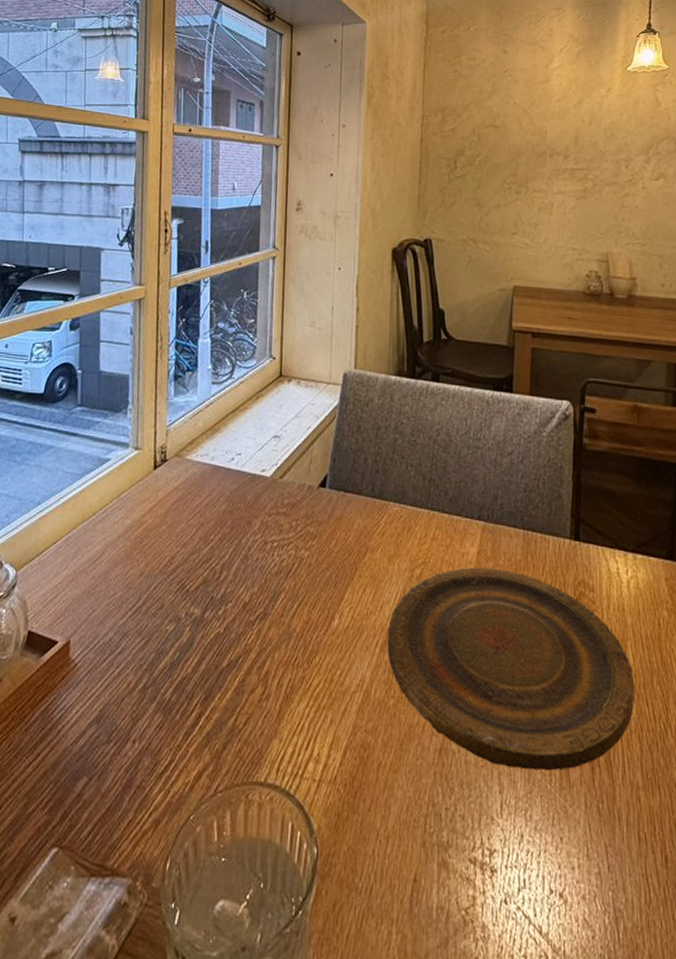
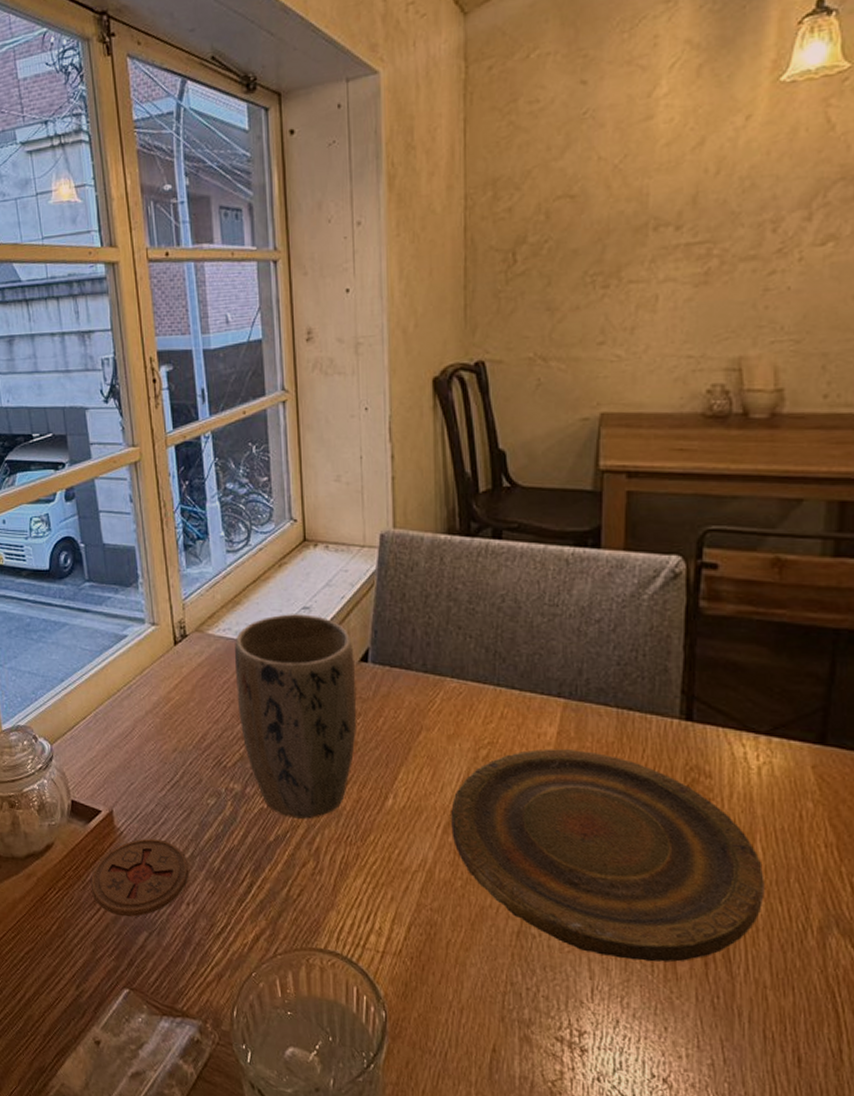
coaster: none [34,670,140,761] -> present [90,838,189,917]
plant pot: none [206,442,315,643] -> present [235,614,357,819]

